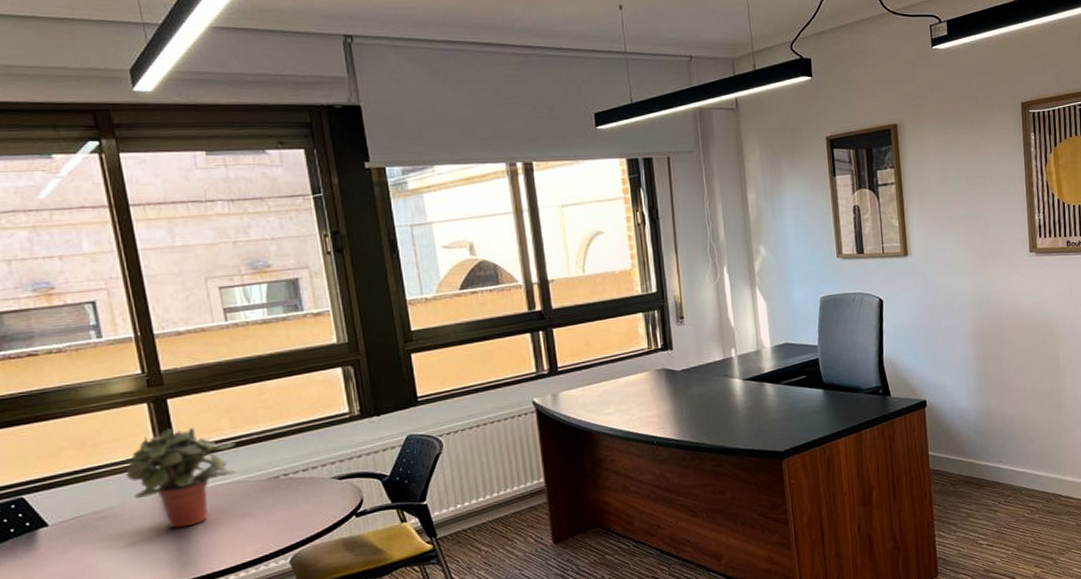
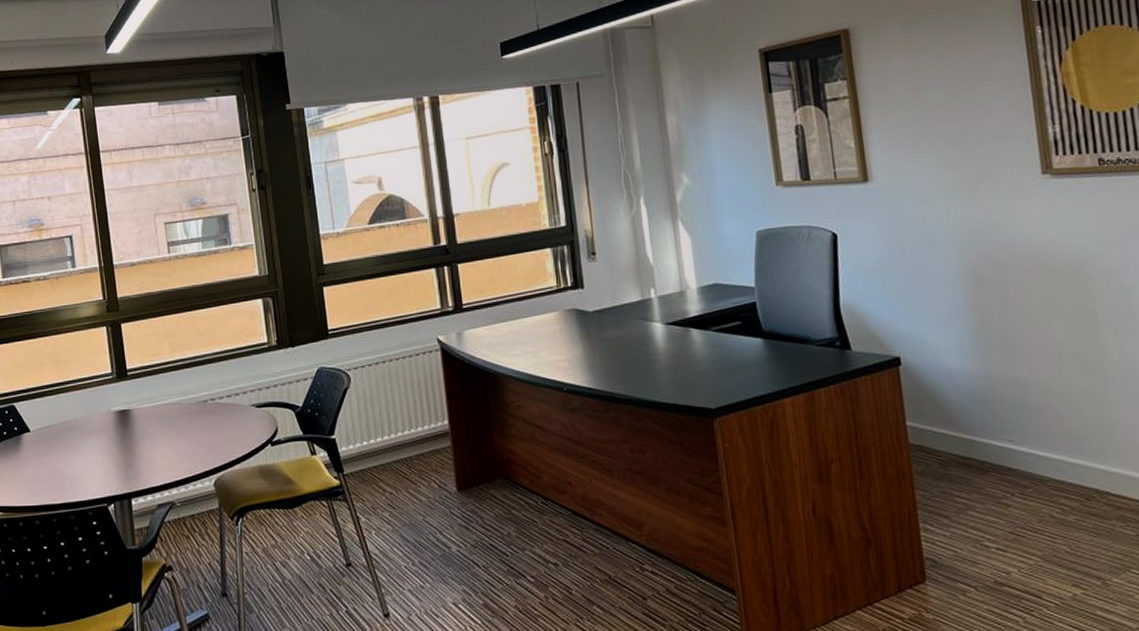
potted plant: present [118,428,237,529] -> none [83,350,174,443]

